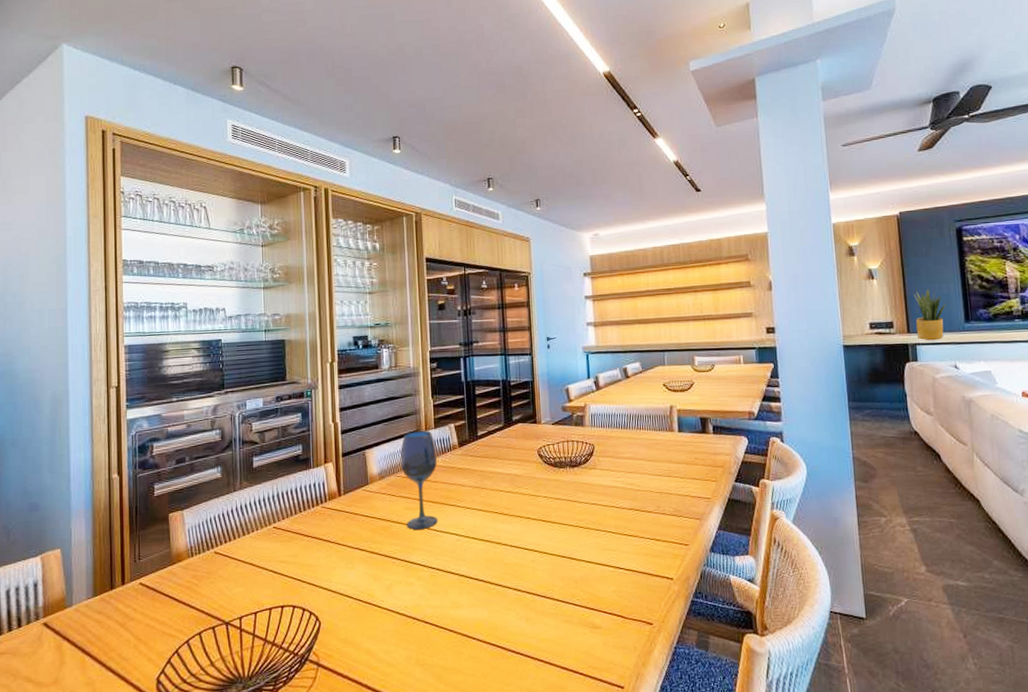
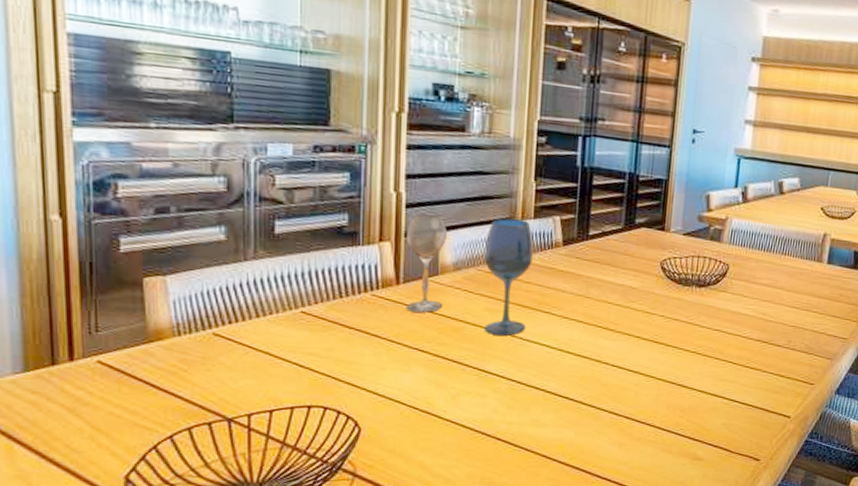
wineglass: none [343,436,374,518] -> present [406,213,448,313]

